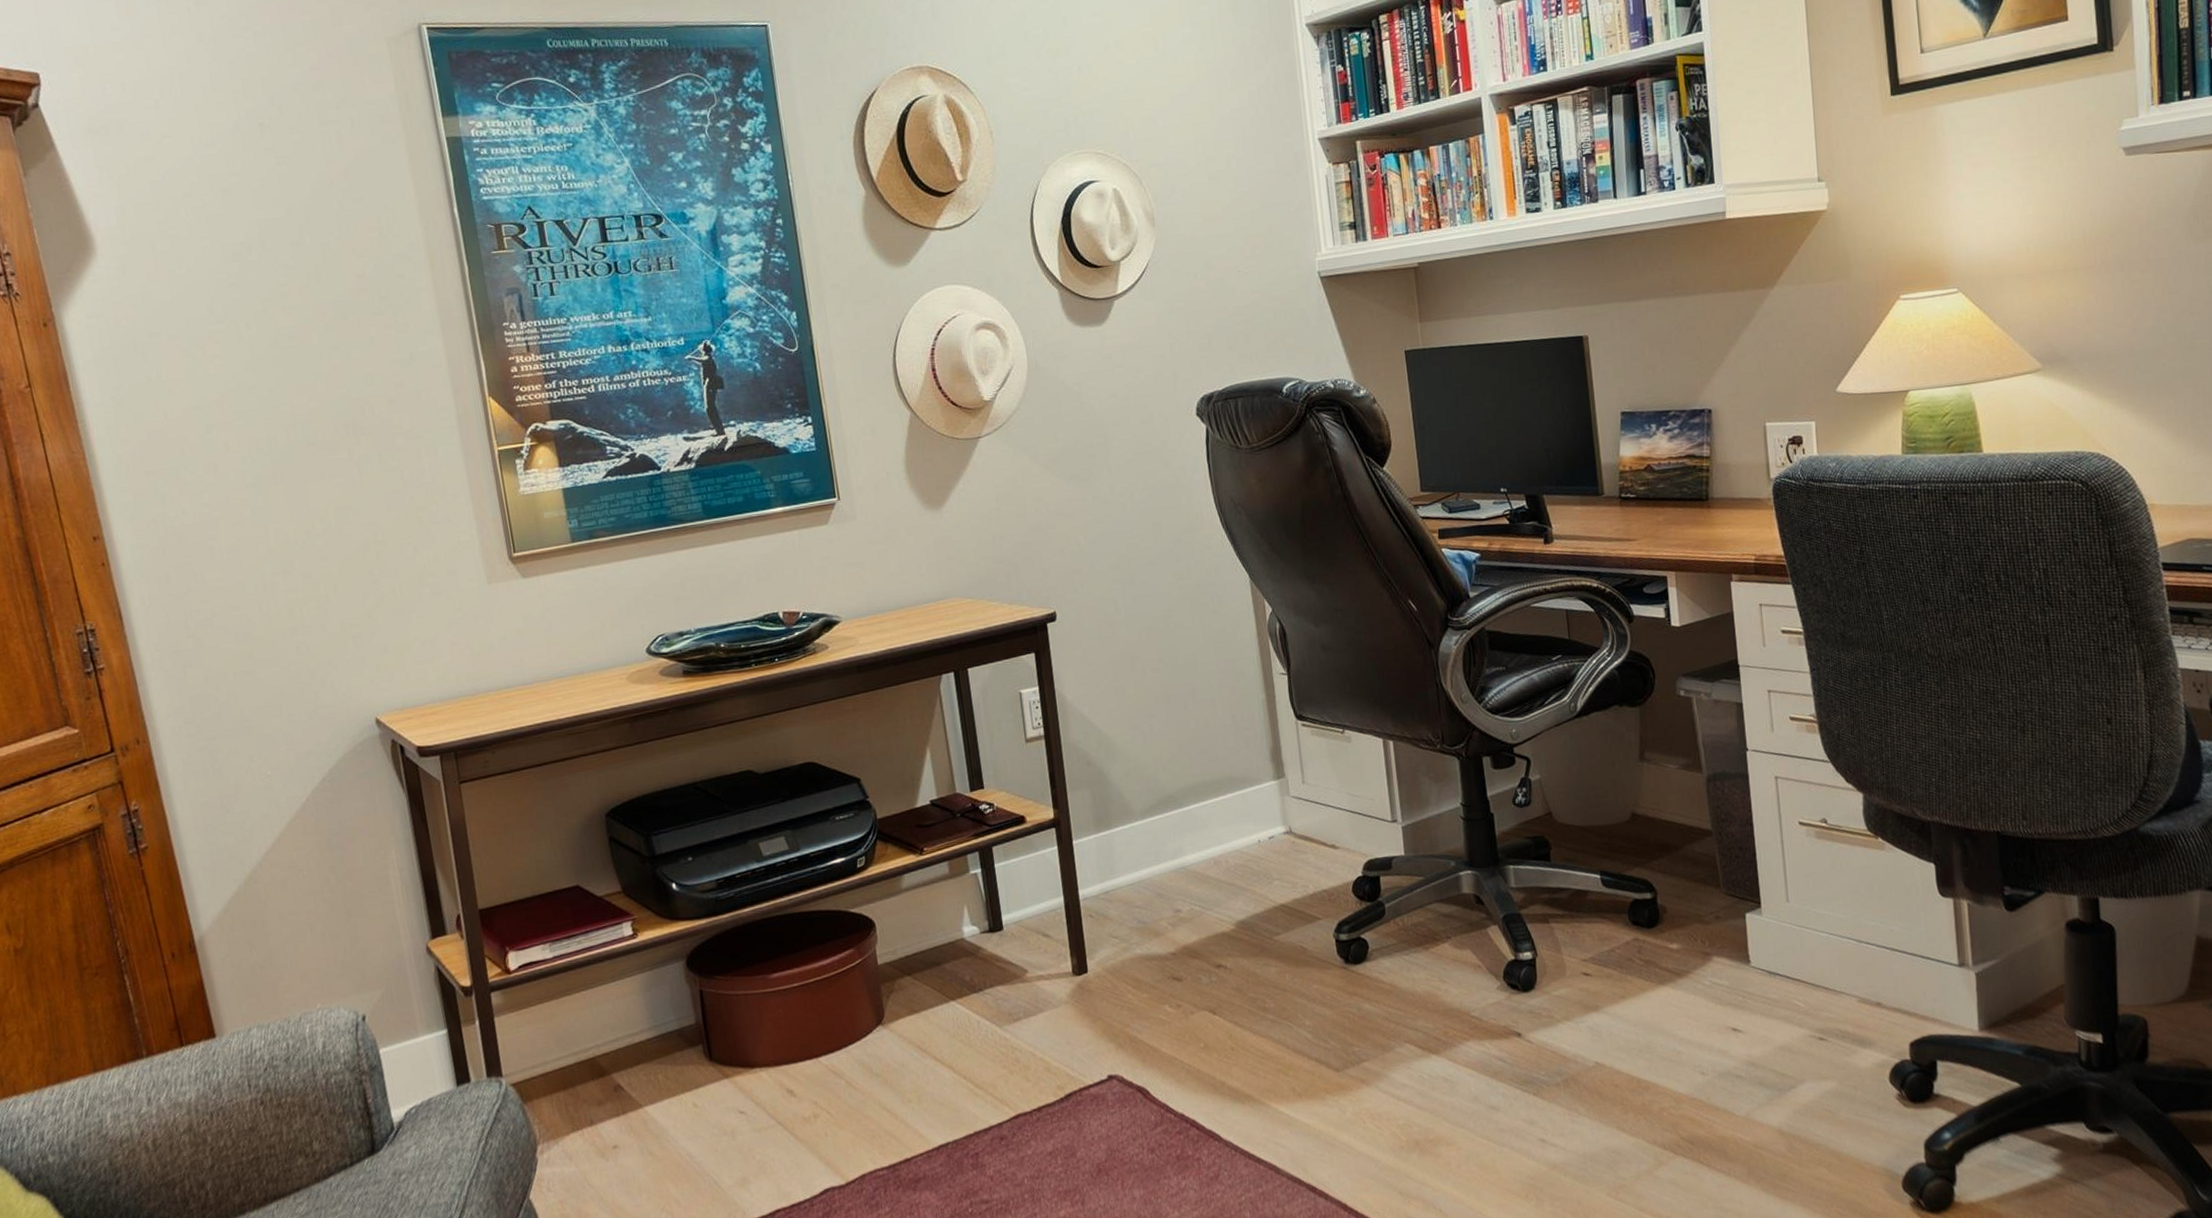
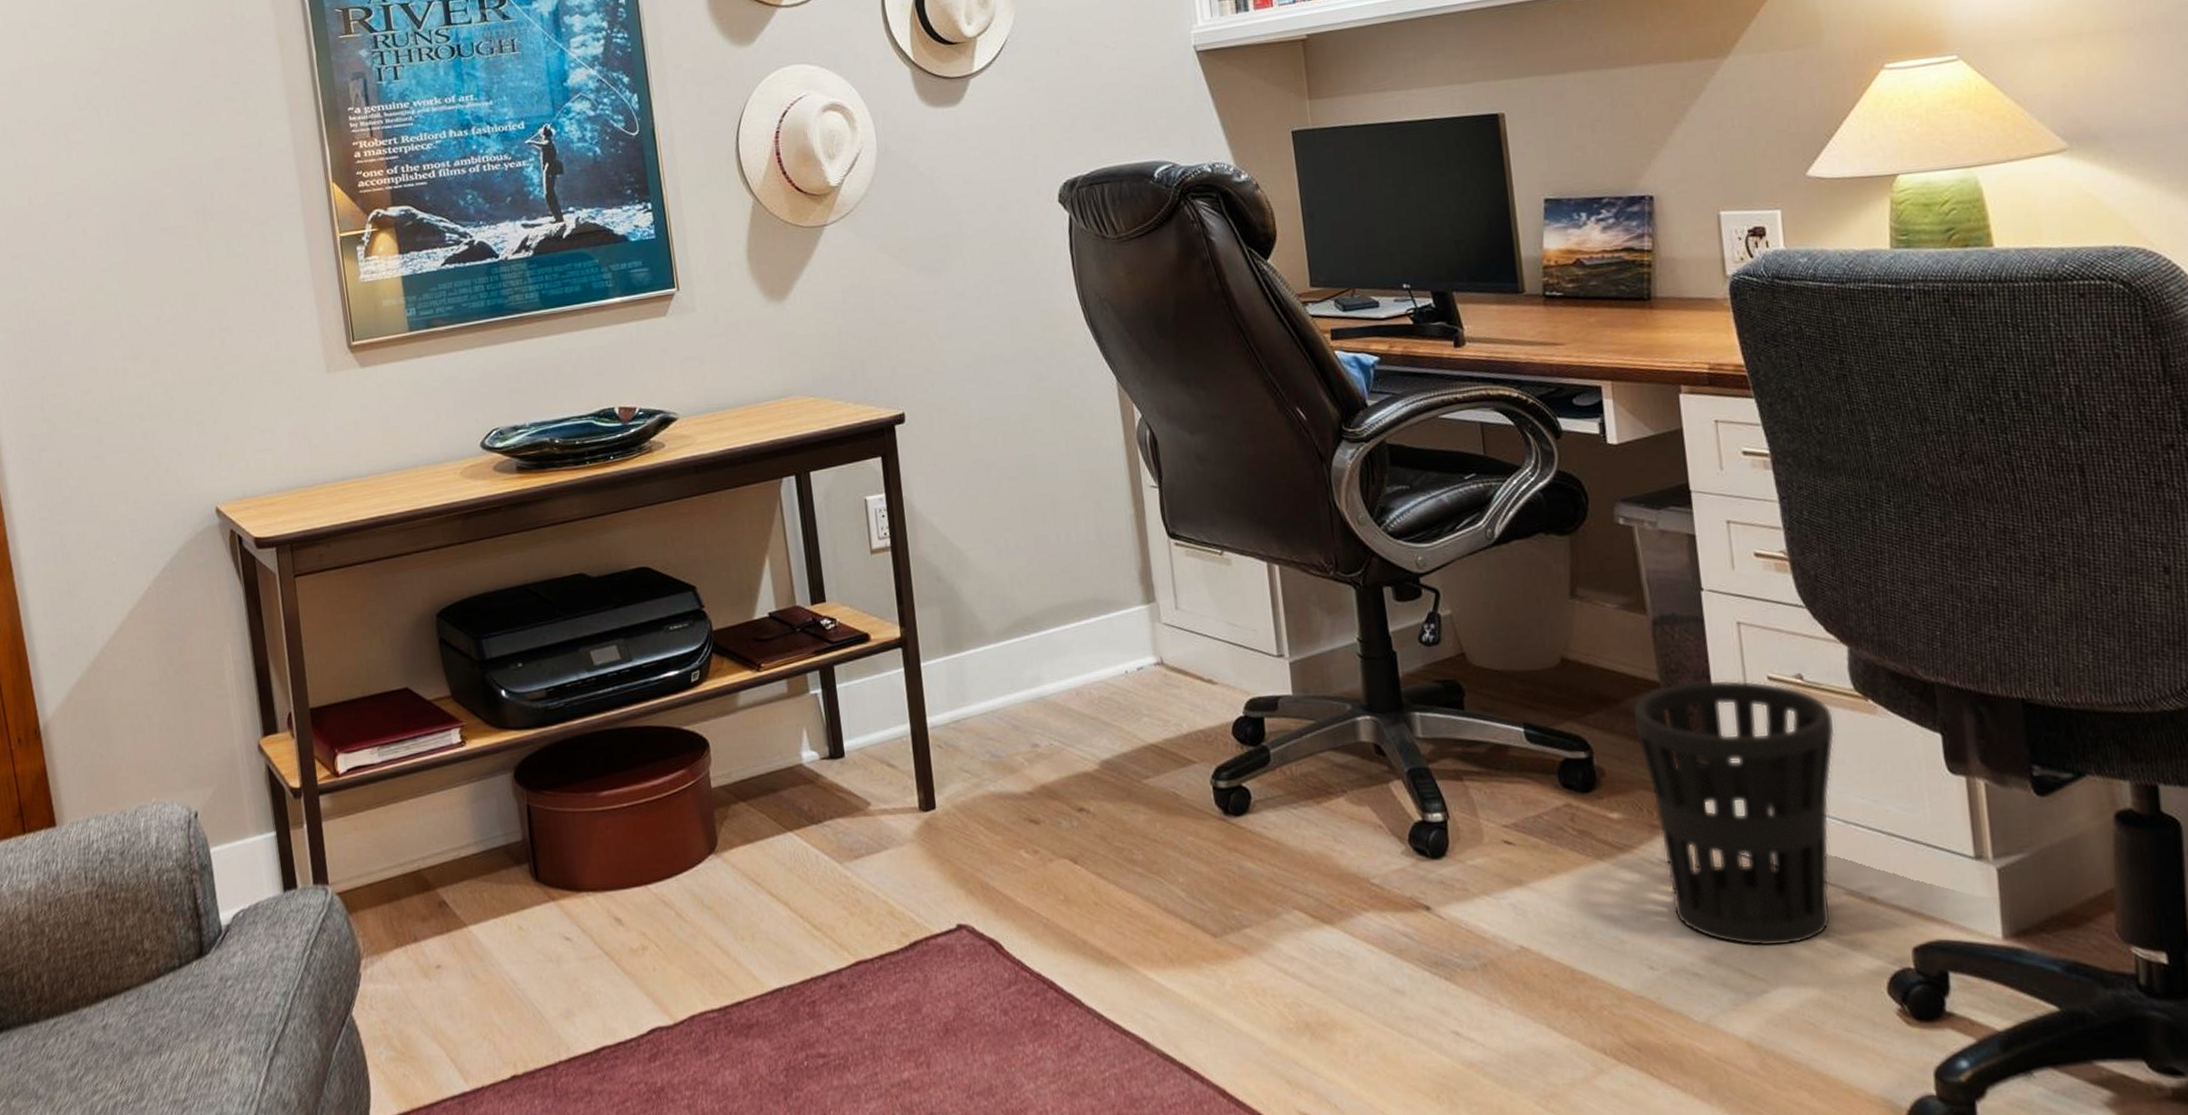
wastebasket: none [1689,826,1852,1050] -> present [1631,679,1835,947]

